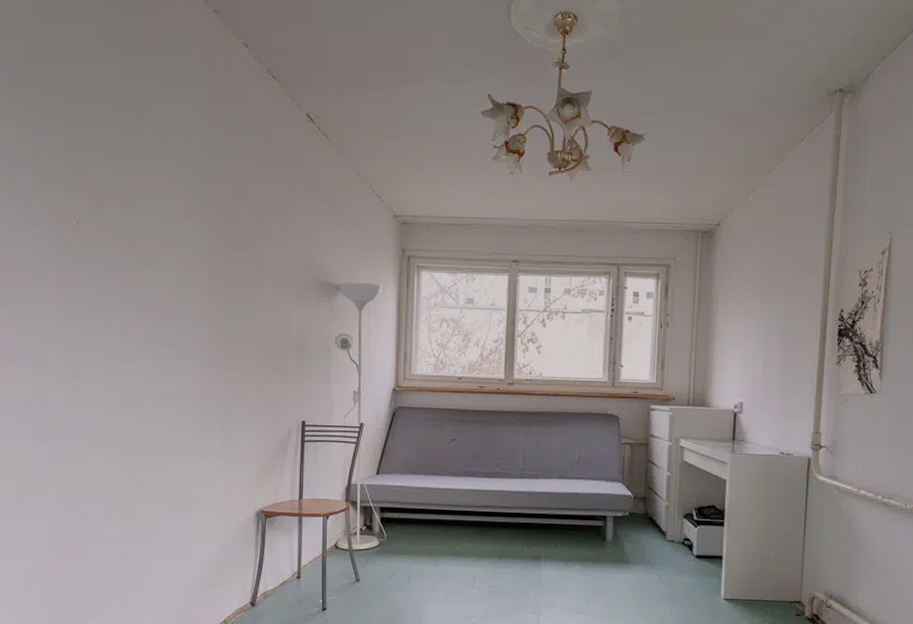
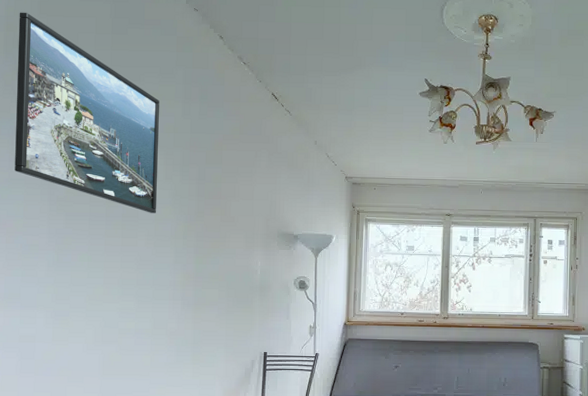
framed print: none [13,18,177,259] -> present [14,12,159,213]

